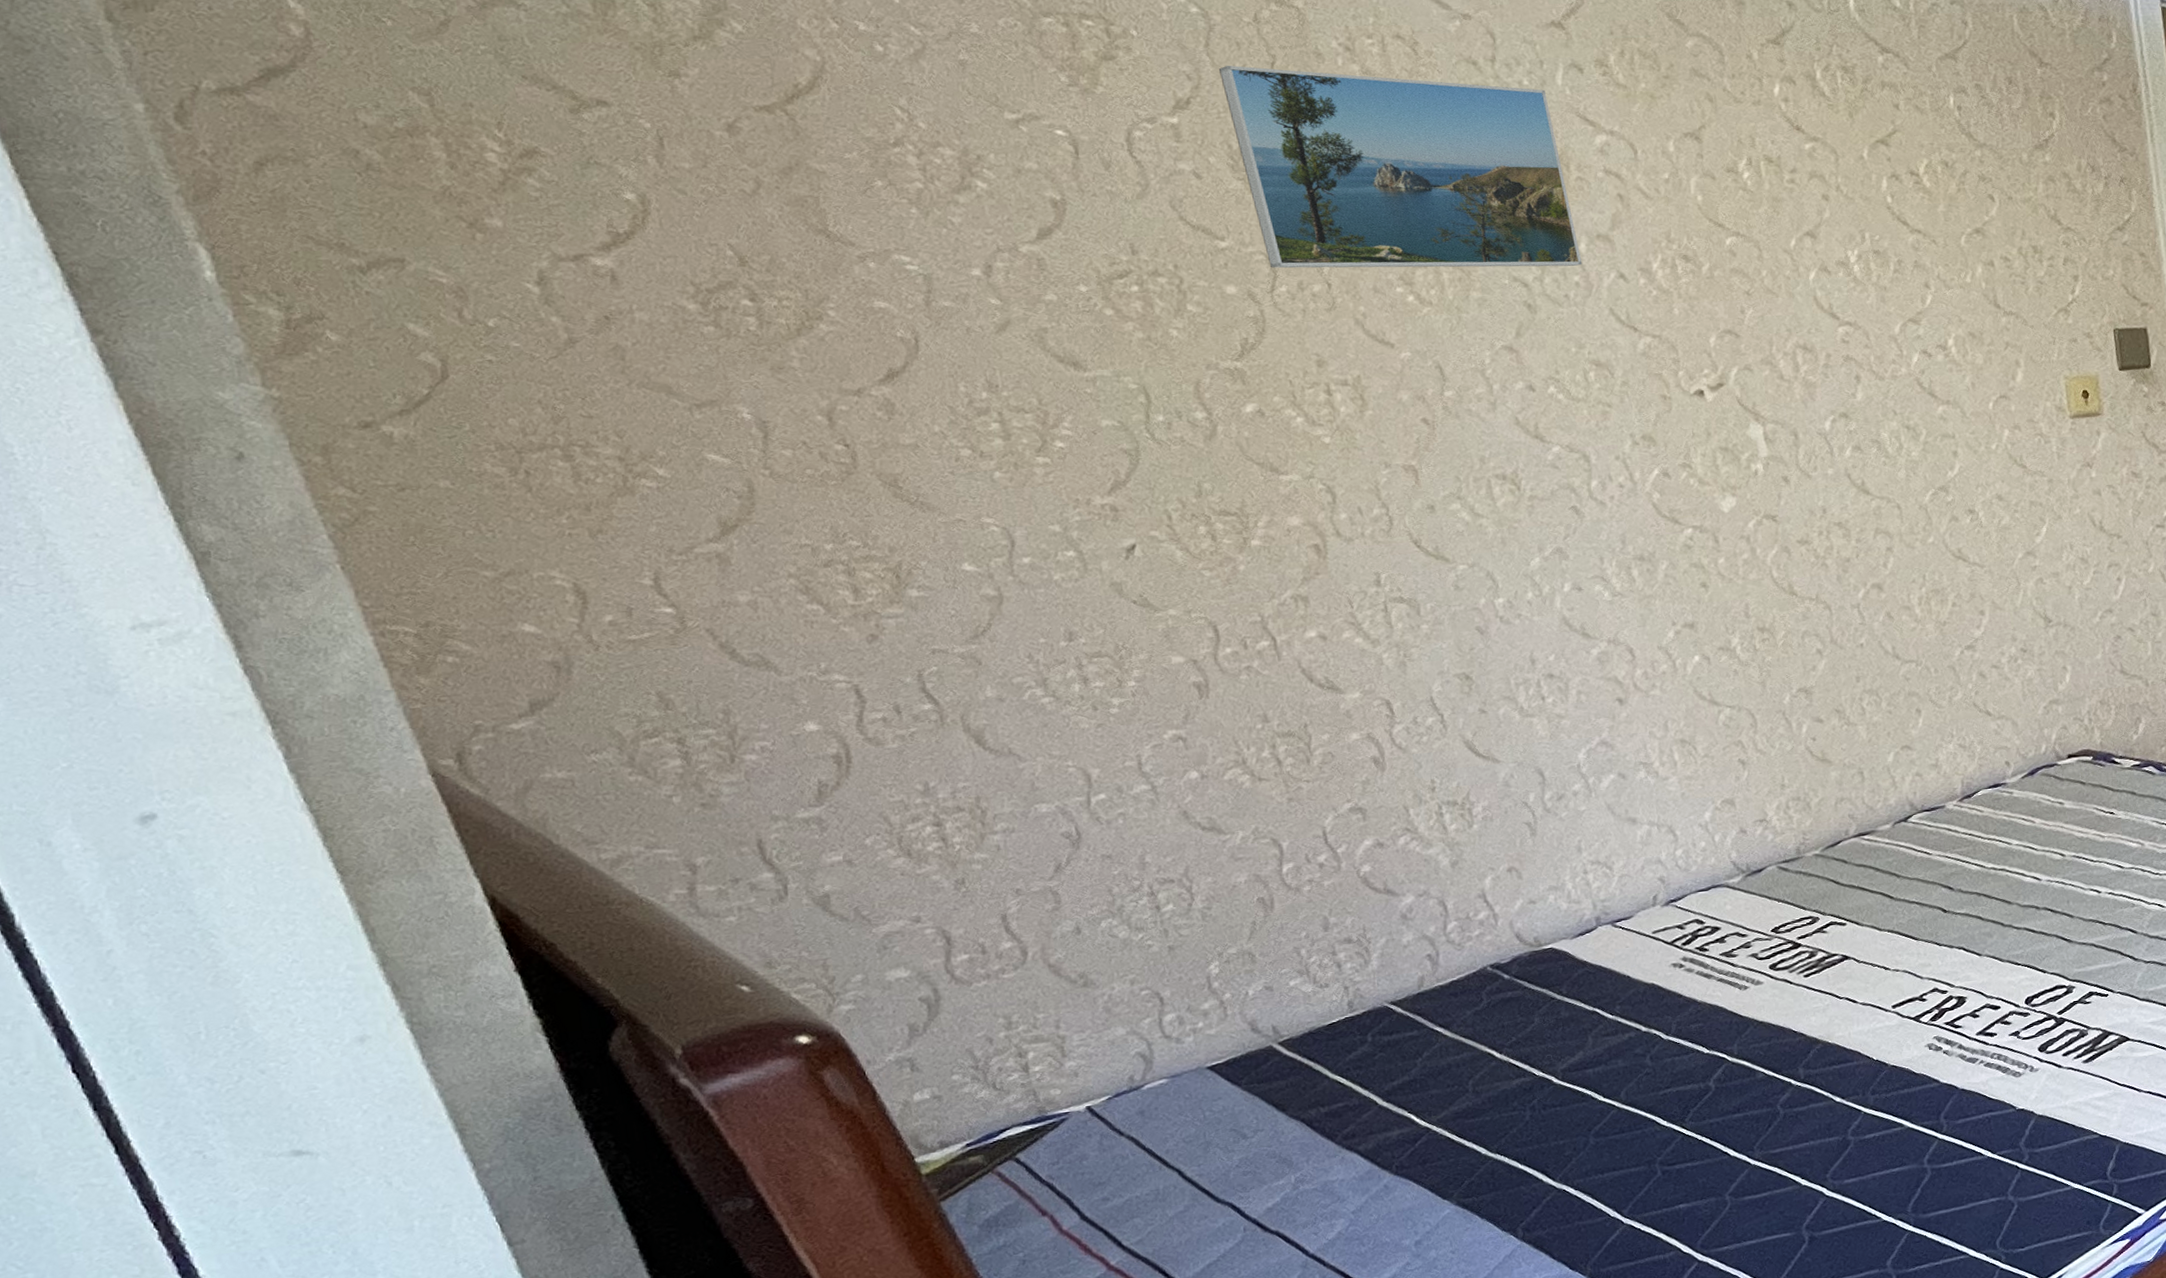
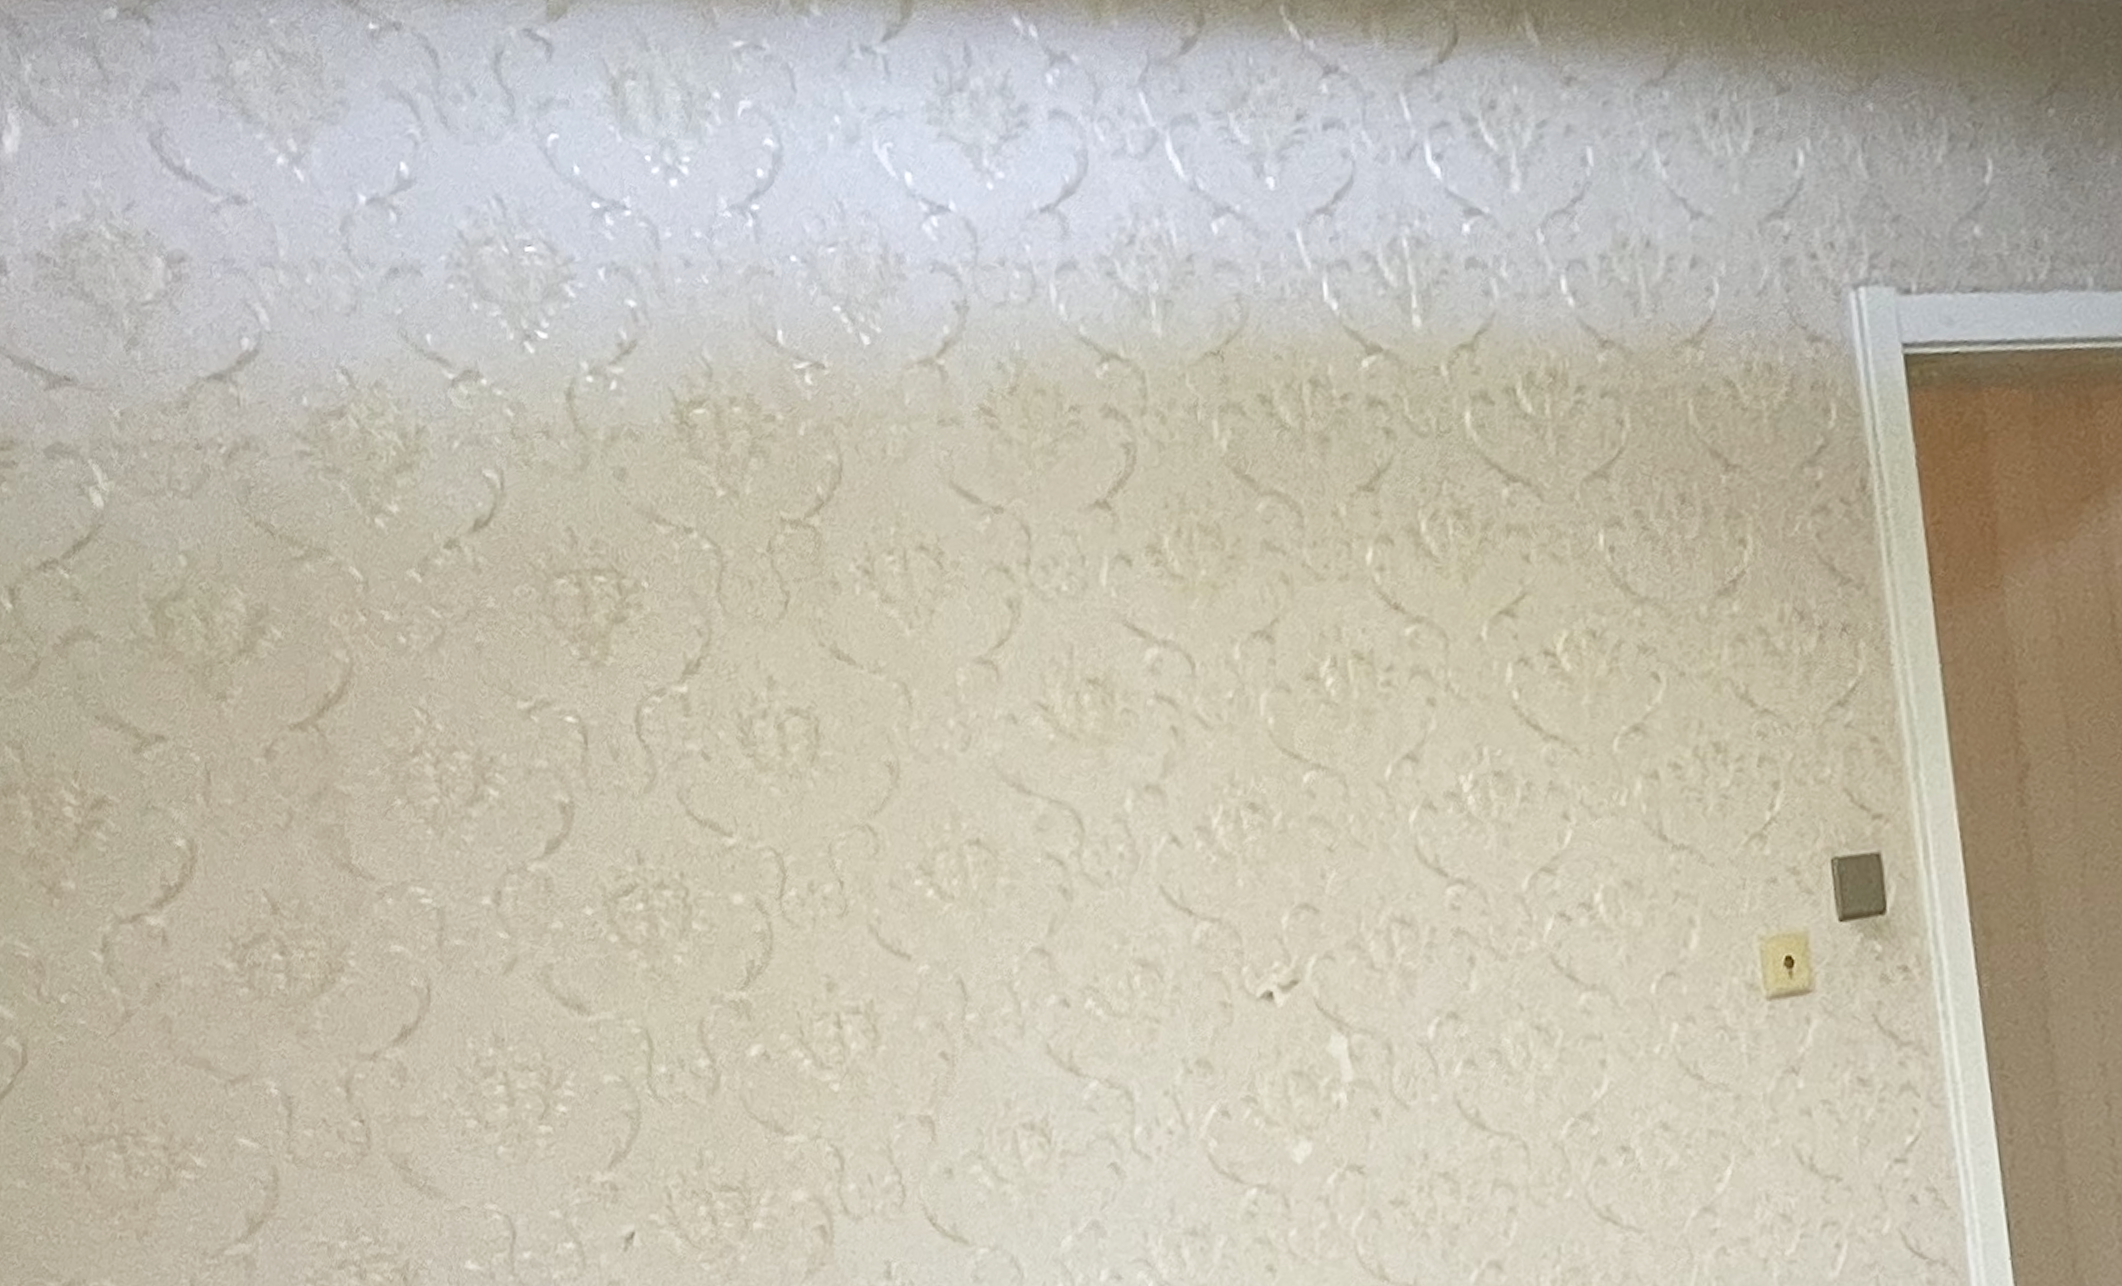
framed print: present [1218,65,1583,269] -> none [730,594,1128,867]

